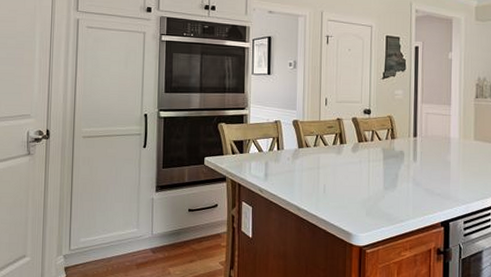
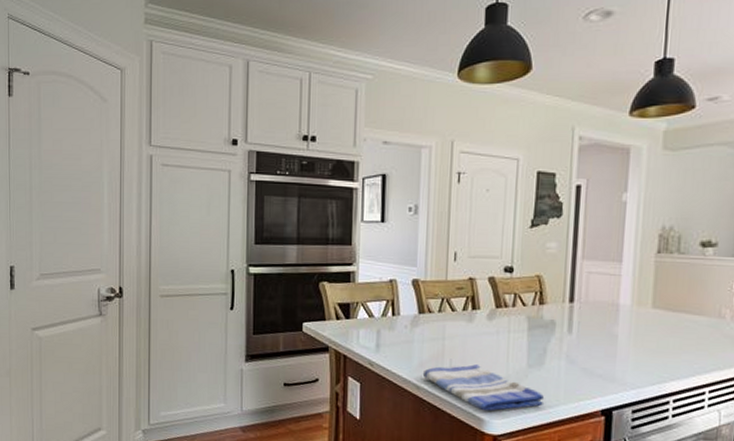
dish towel: none [302,188,397,227] -> present [422,364,544,411]

